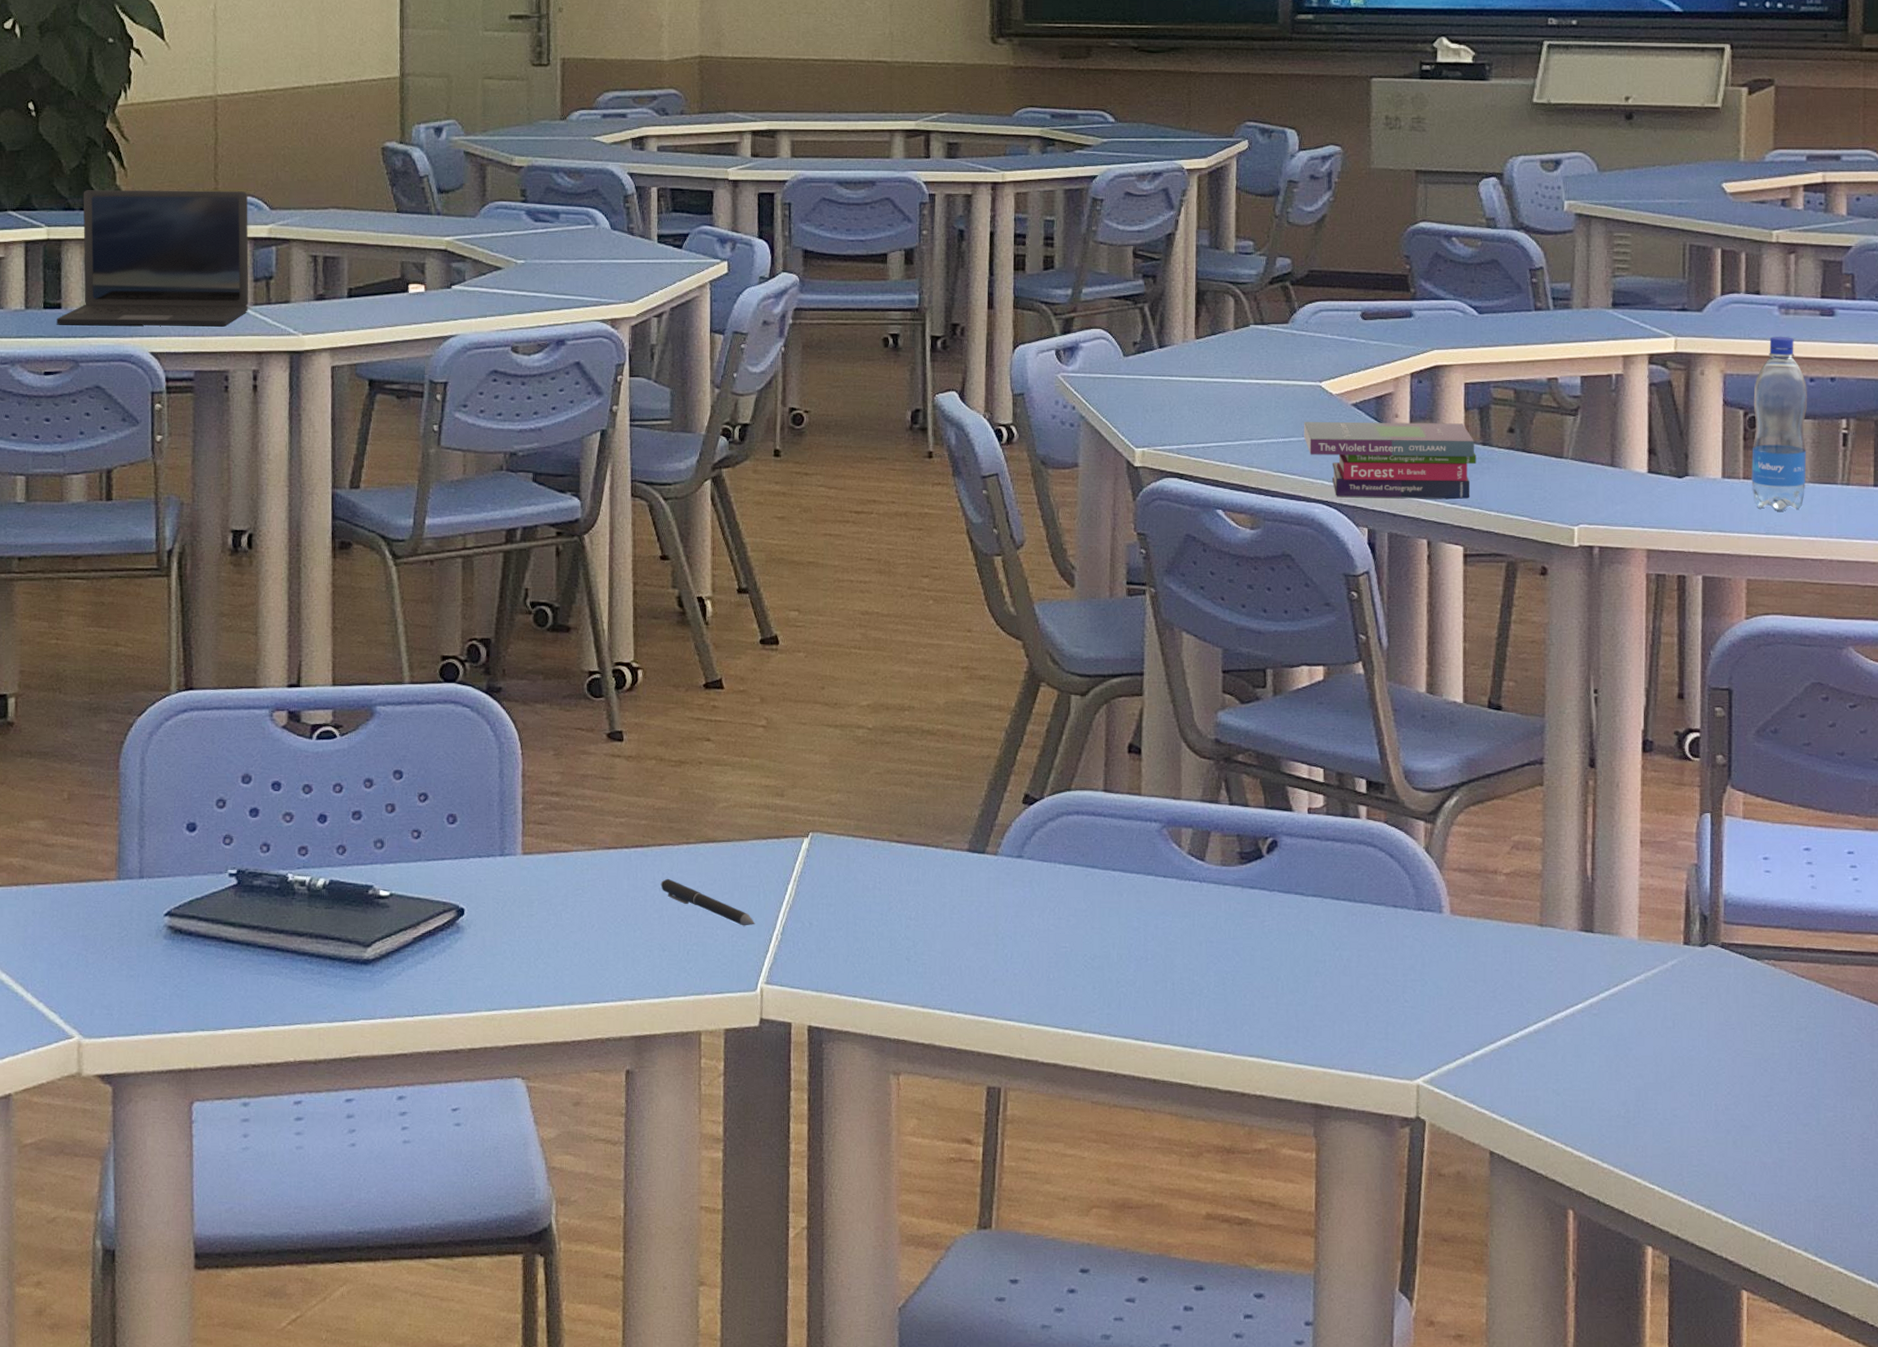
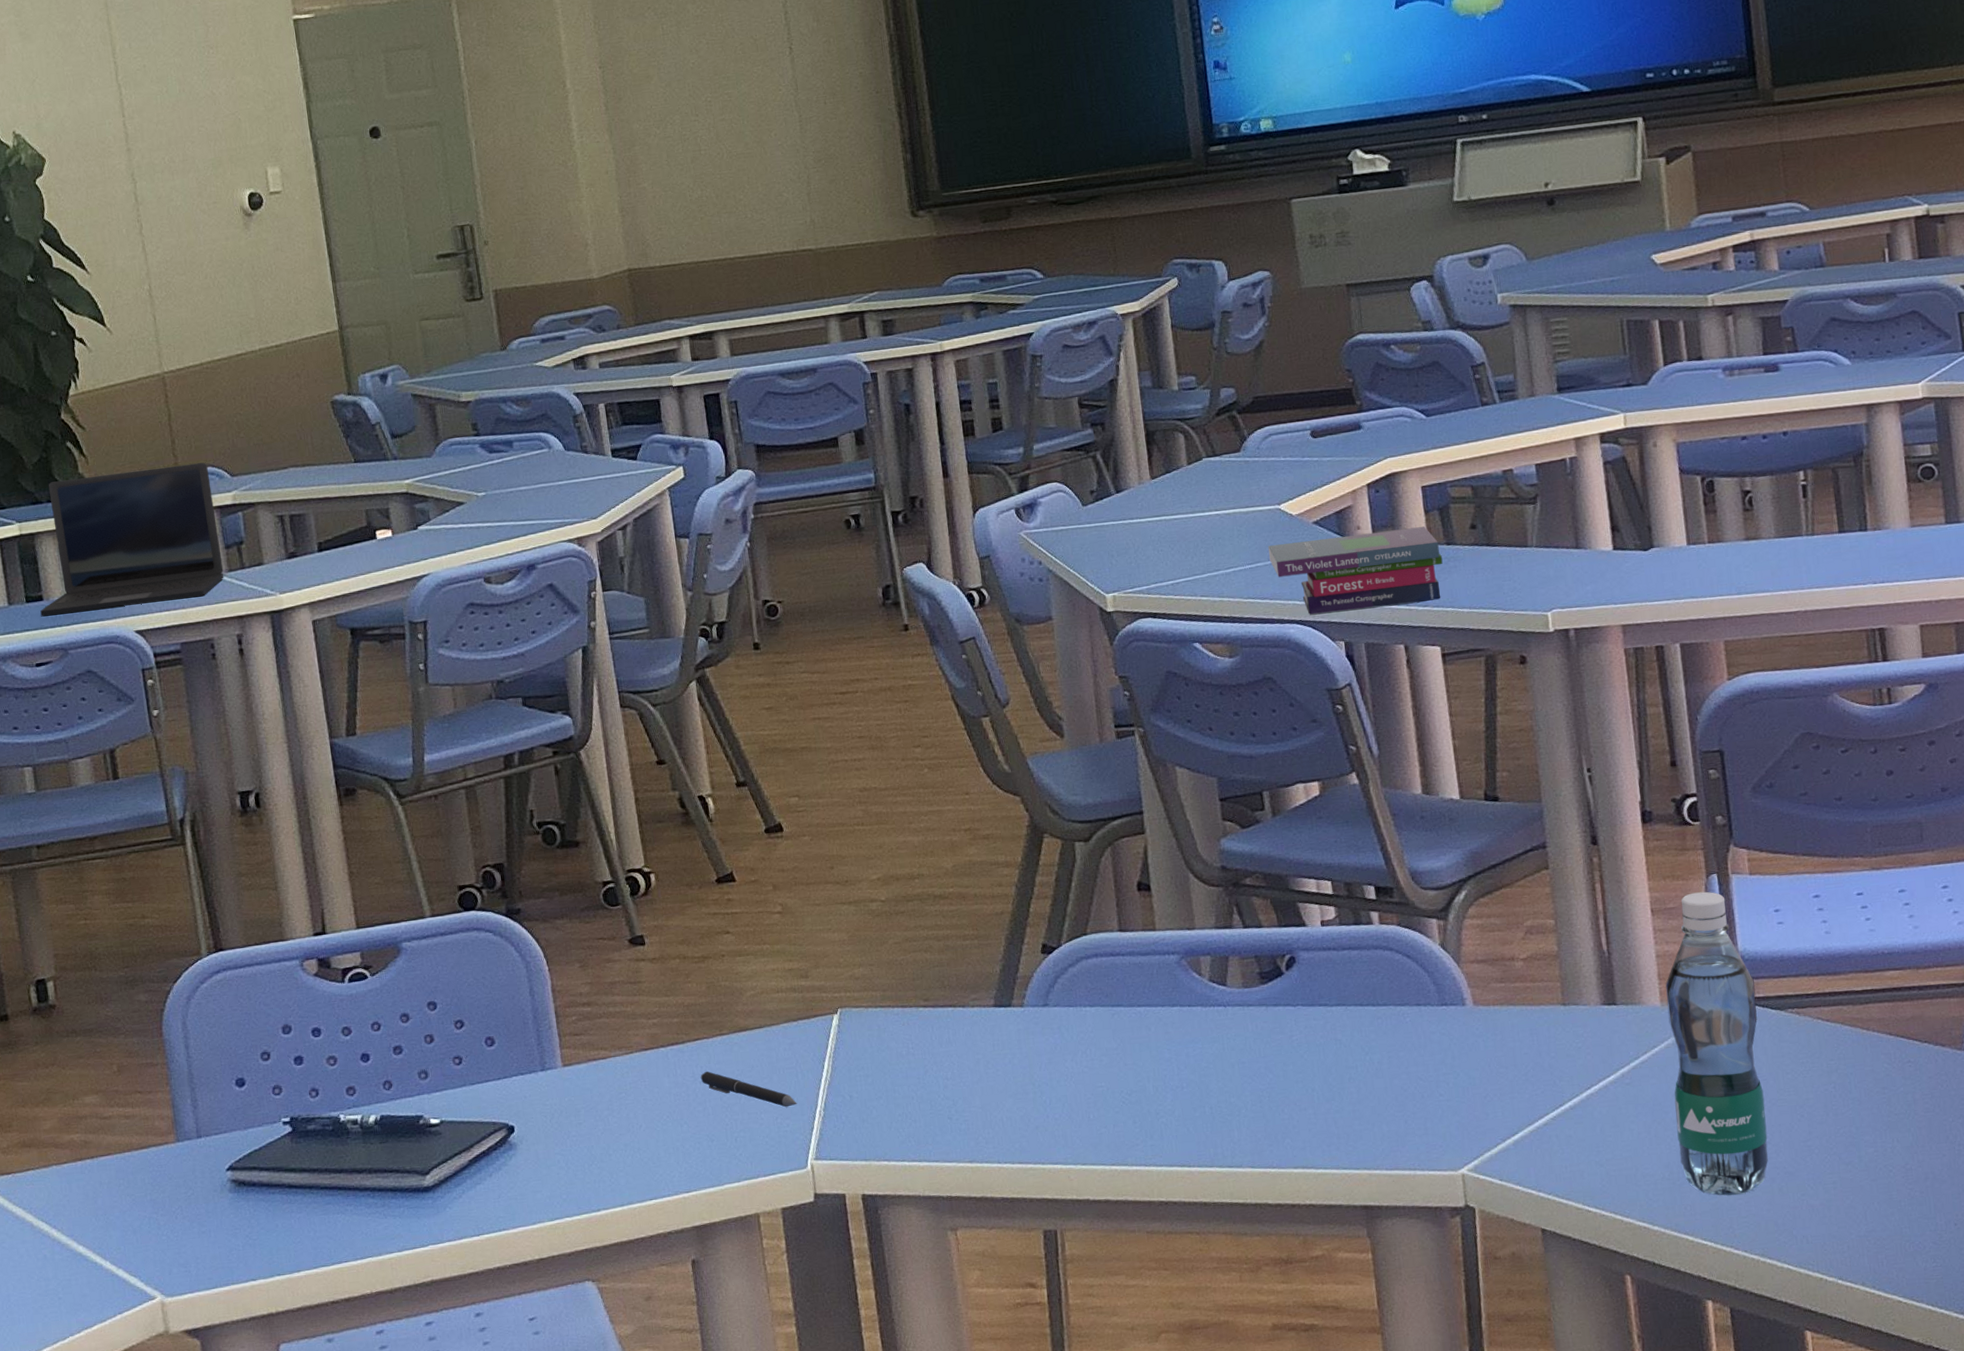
bottle: none [1638,829,1734,1142] -> present [1665,891,1769,1196]
bottle: present [1751,337,1807,512] -> none [1708,397,1772,571]

